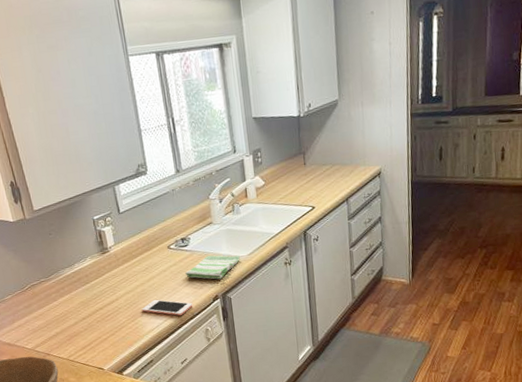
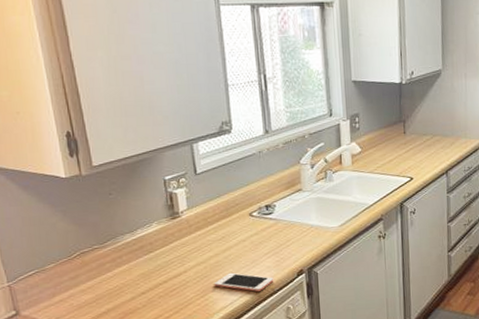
dish towel: present [184,255,240,280] -> none [267,225,330,252]

